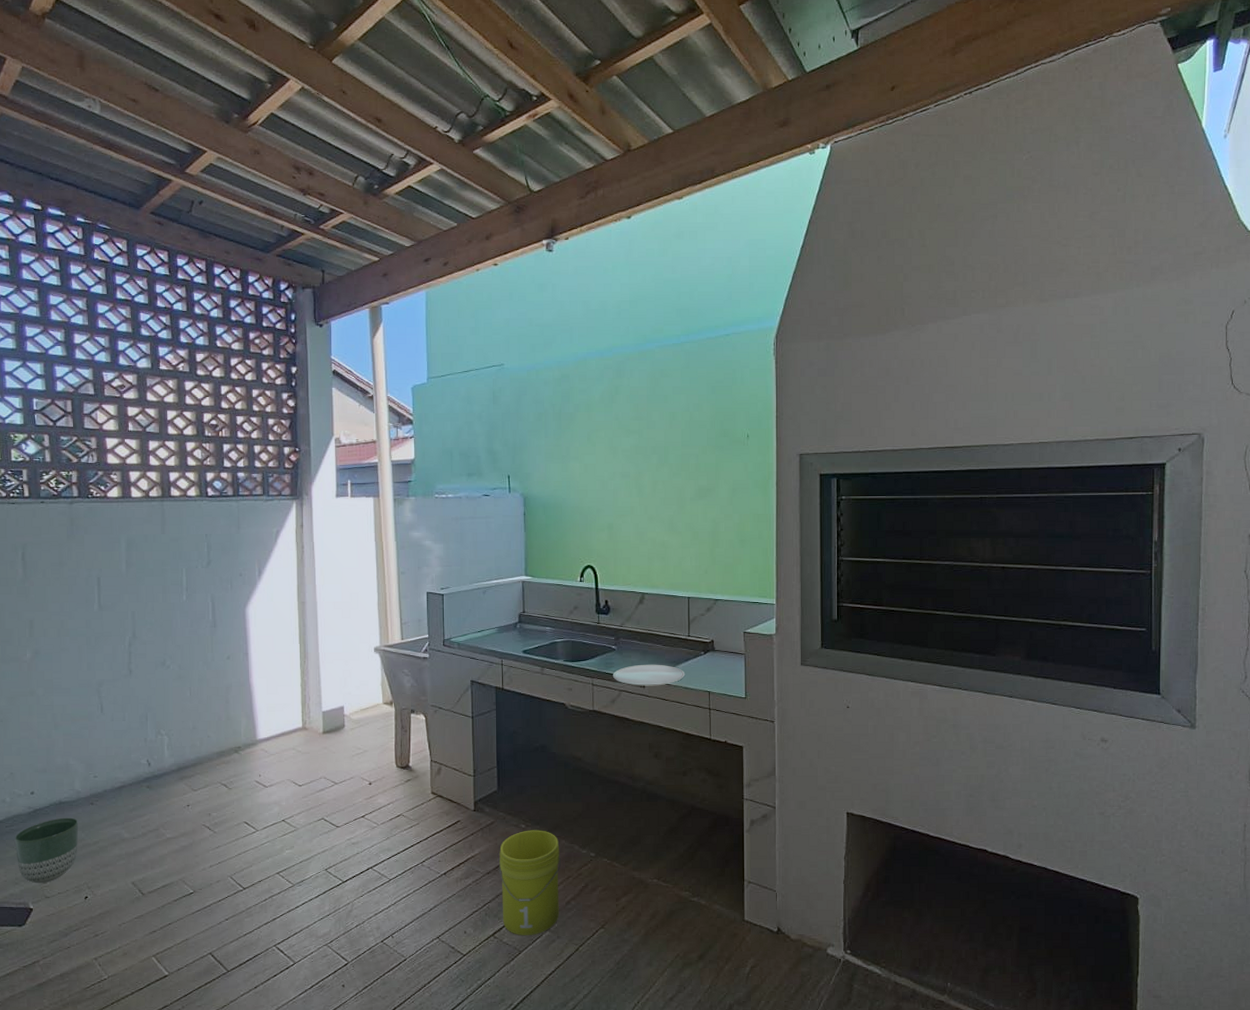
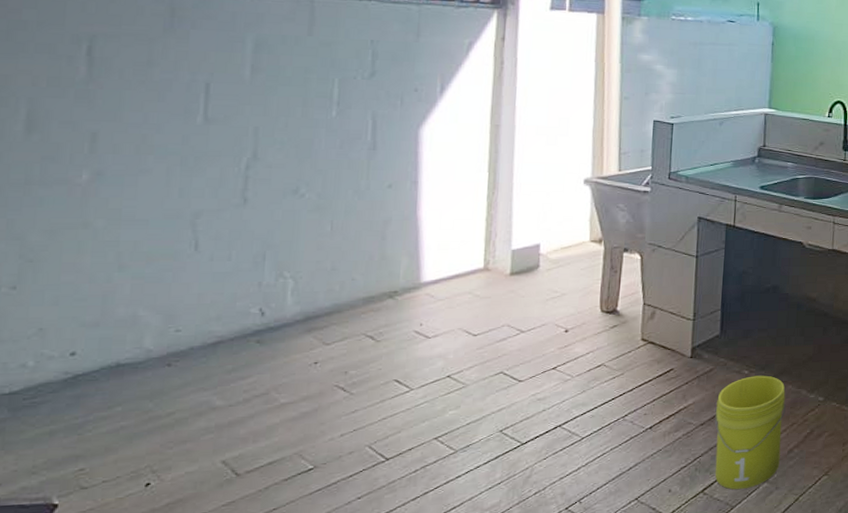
planter: present [14,817,79,884] -> none [36,383,145,471]

